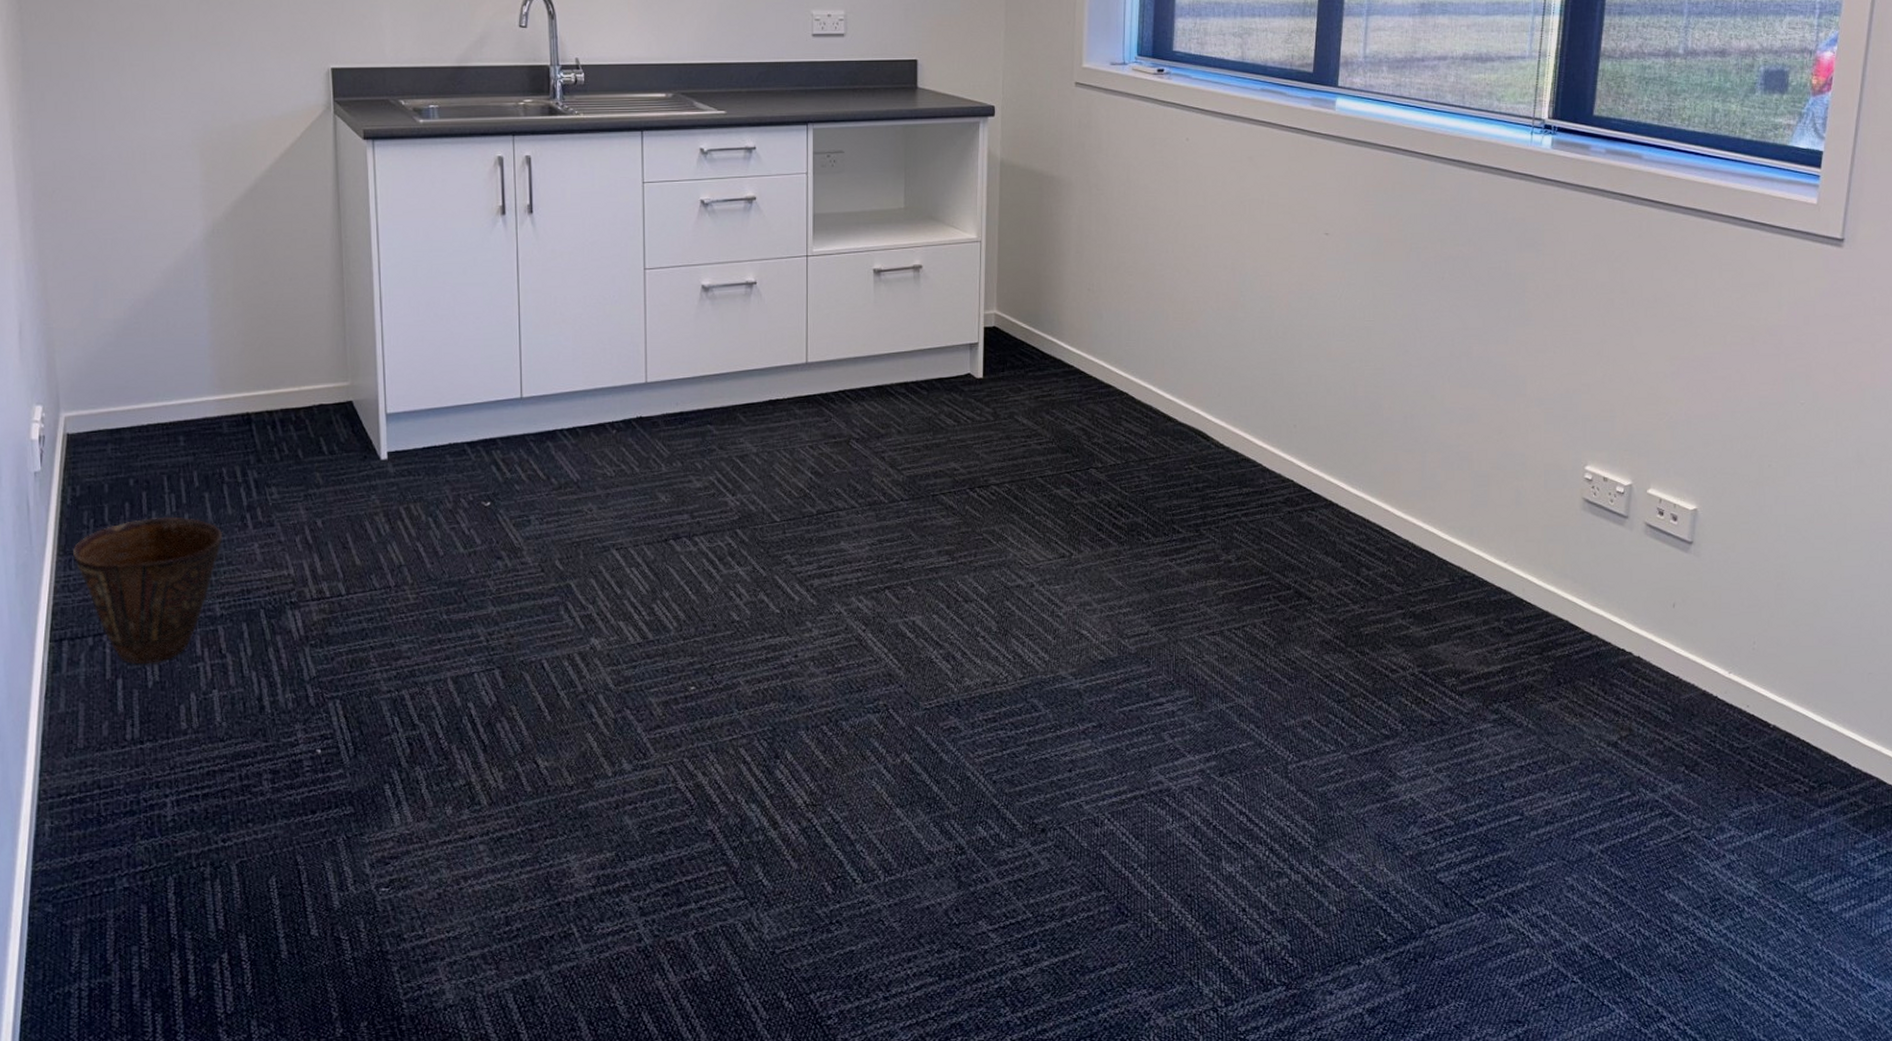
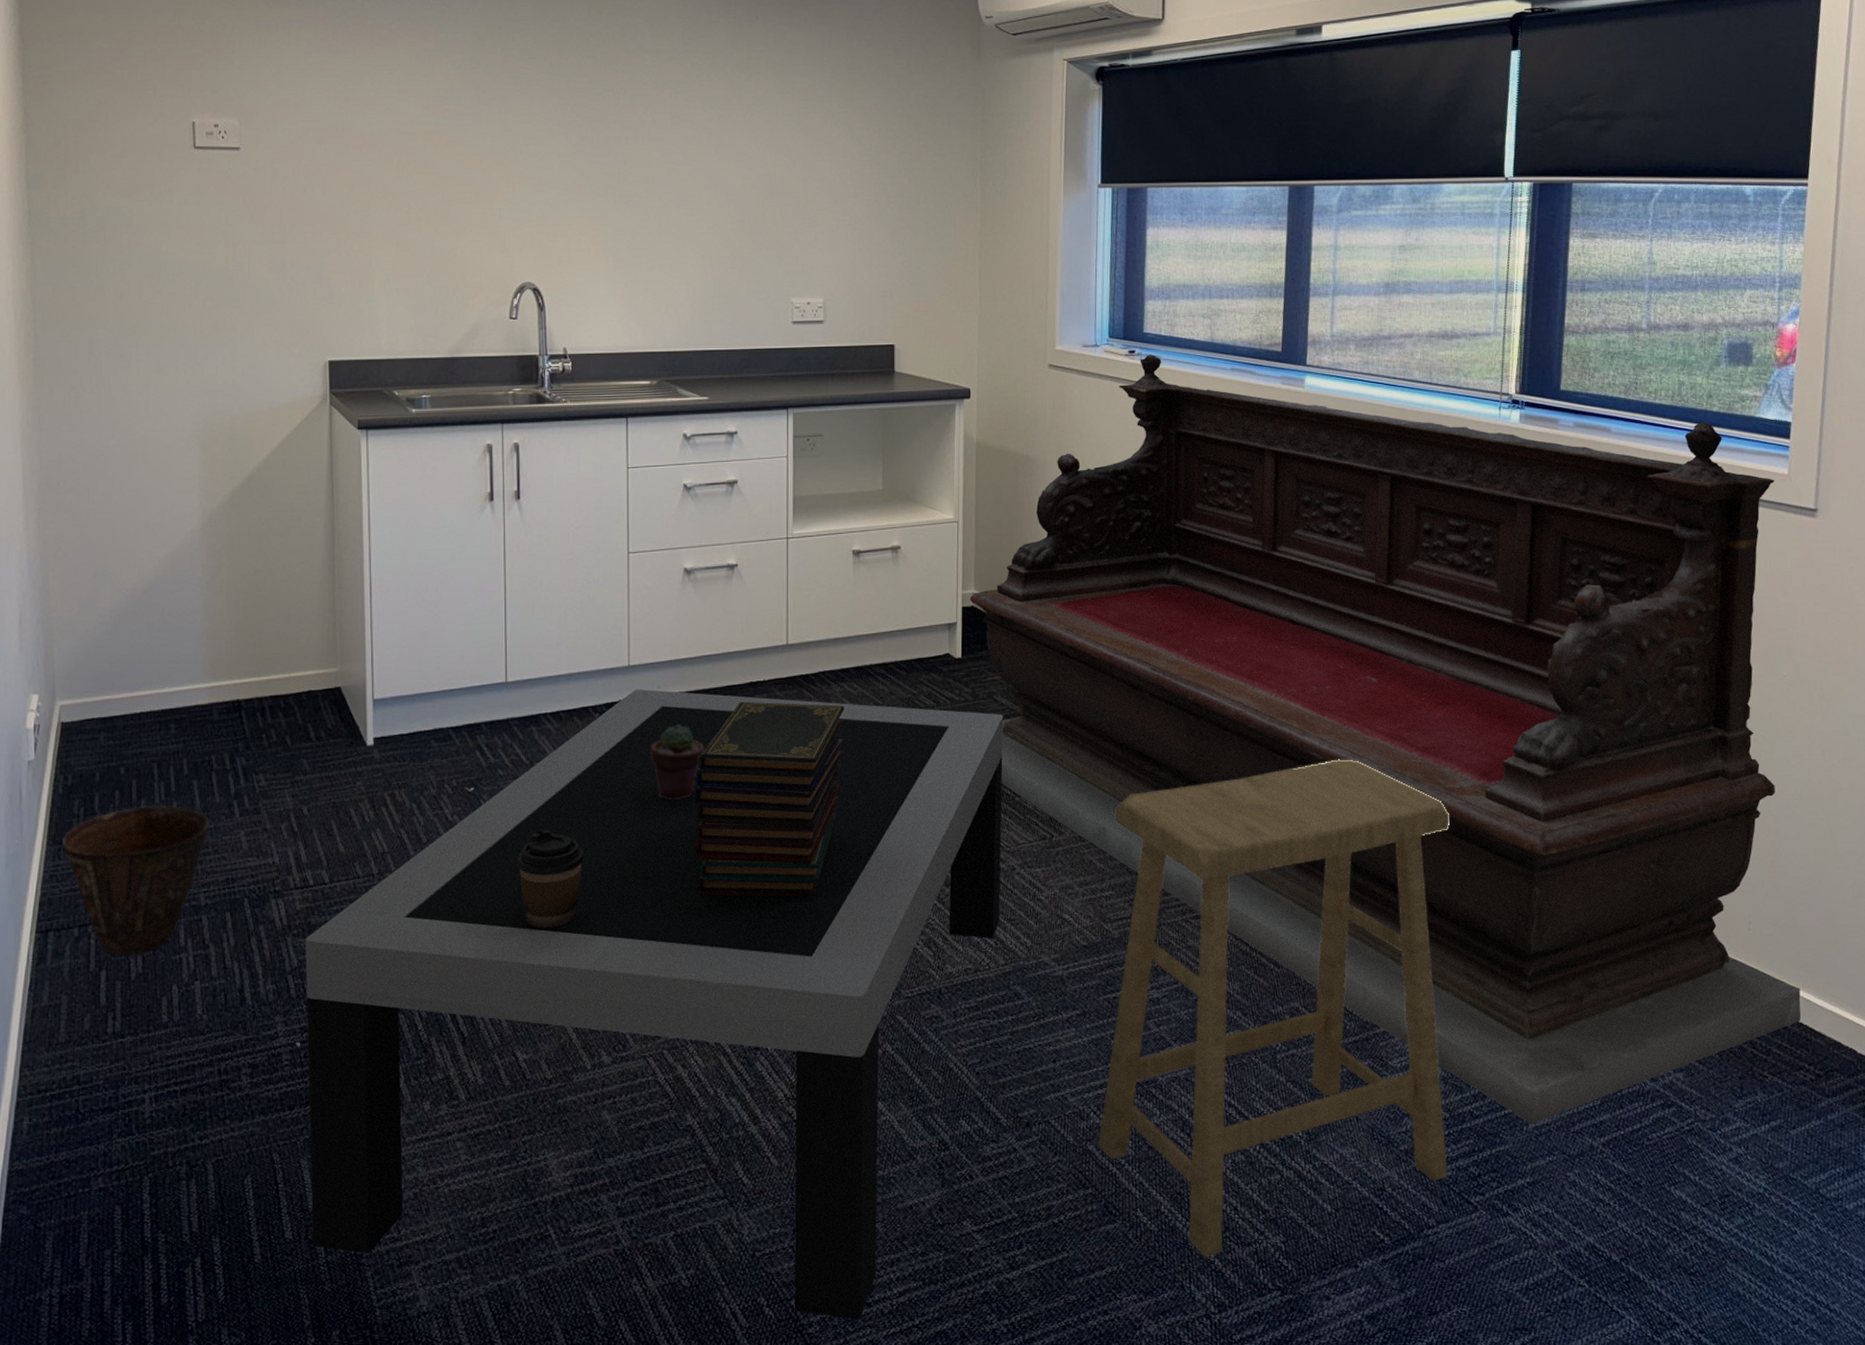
coffee table: none [323,405,1024,1012] -> present [305,689,1004,1320]
coffee cup: none [535,543,602,640] -> present [517,829,584,928]
potted succulent: none [669,441,723,515] -> present [650,724,704,799]
book stack: none [713,419,865,612] -> present [694,701,845,898]
bench: none [992,74,1803,832] -> present [970,355,1801,1125]
stool: none [1111,481,1466,956] -> present [1098,759,1450,1258]

